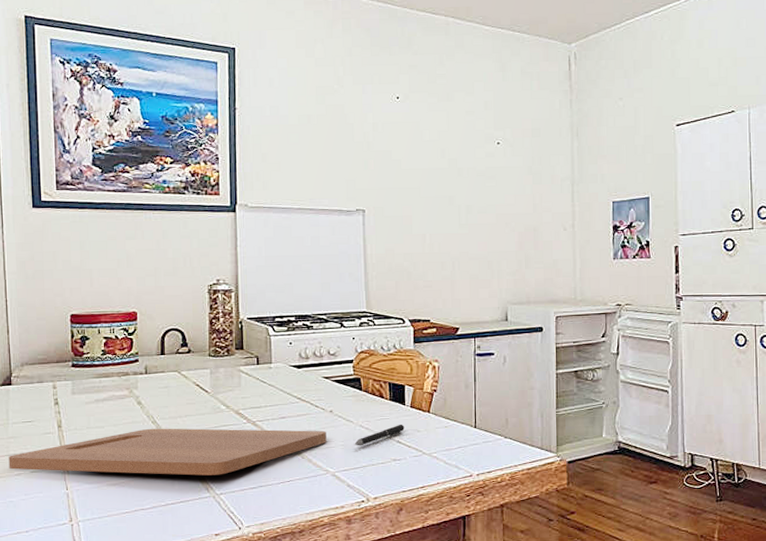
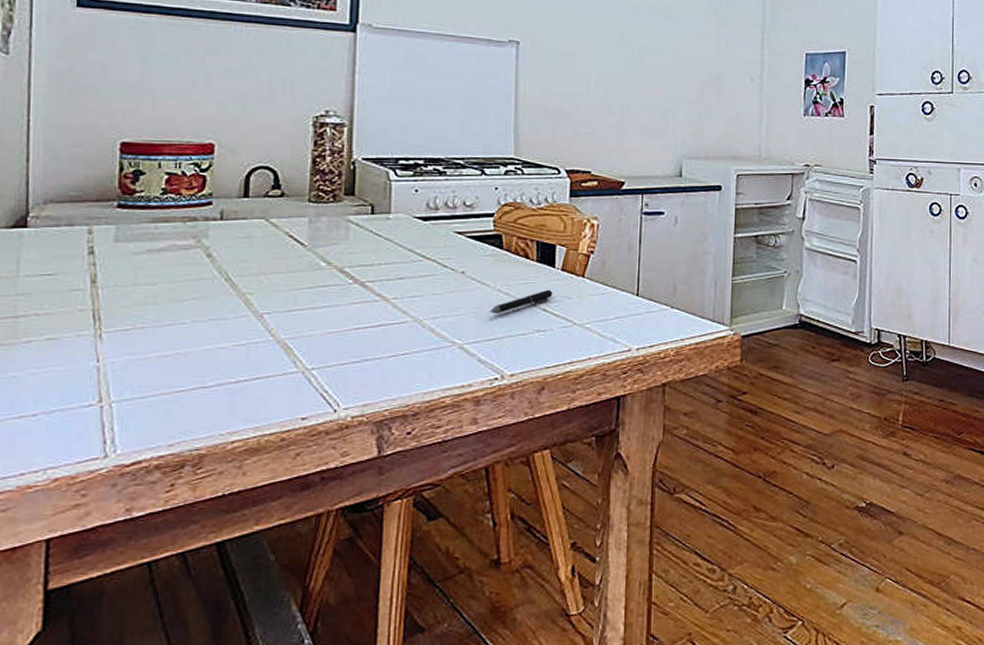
cutting board: present [8,428,327,476] -> none [14,287,455,346]

